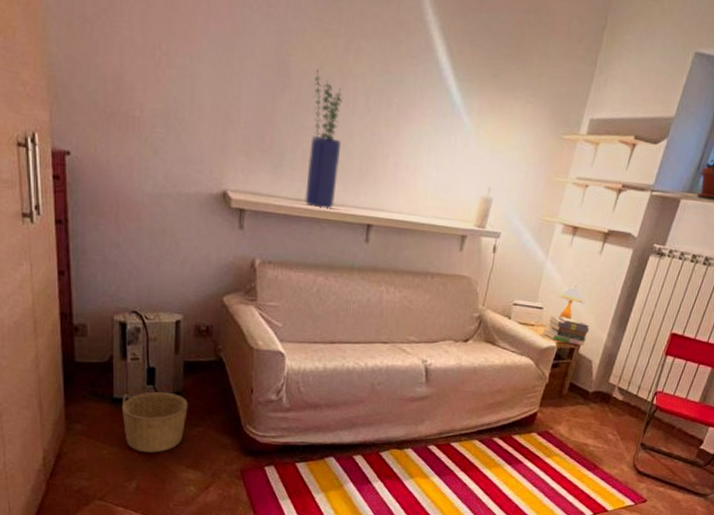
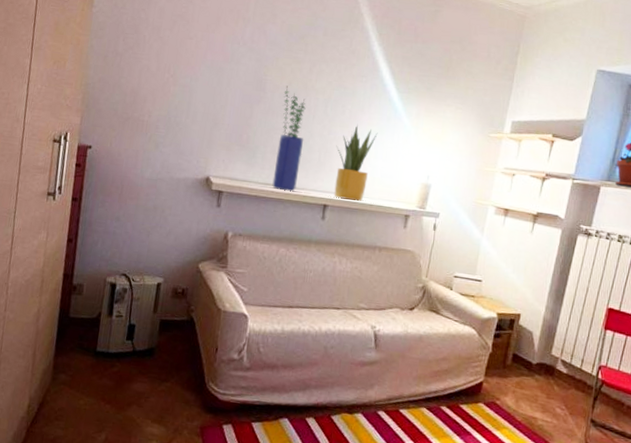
basket: present [121,392,188,454] -> none [101,347,160,406]
planter: none [379,123,432,220] -> present [334,125,378,201]
books: present [542,315,590,346] -> none [483,288,528,318]
table lamp: present [558,285,586,320] -> none [495,260,521,293]

